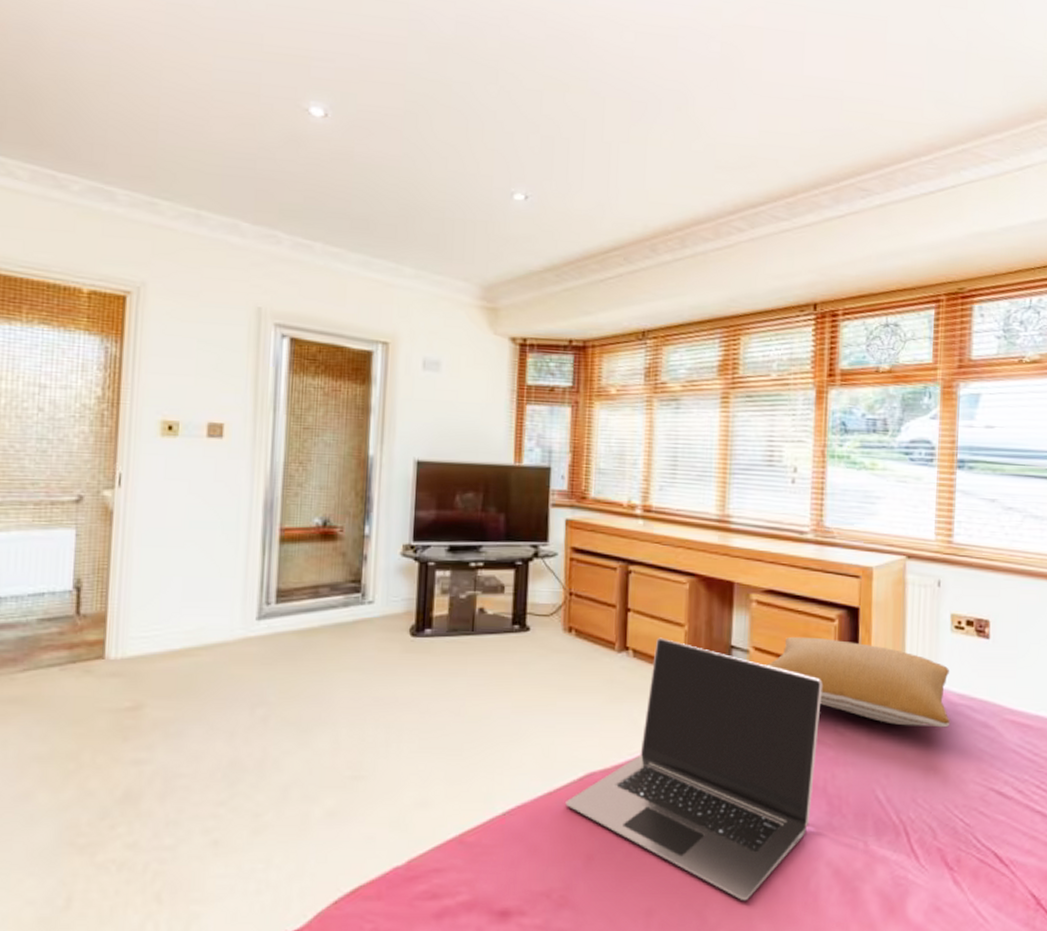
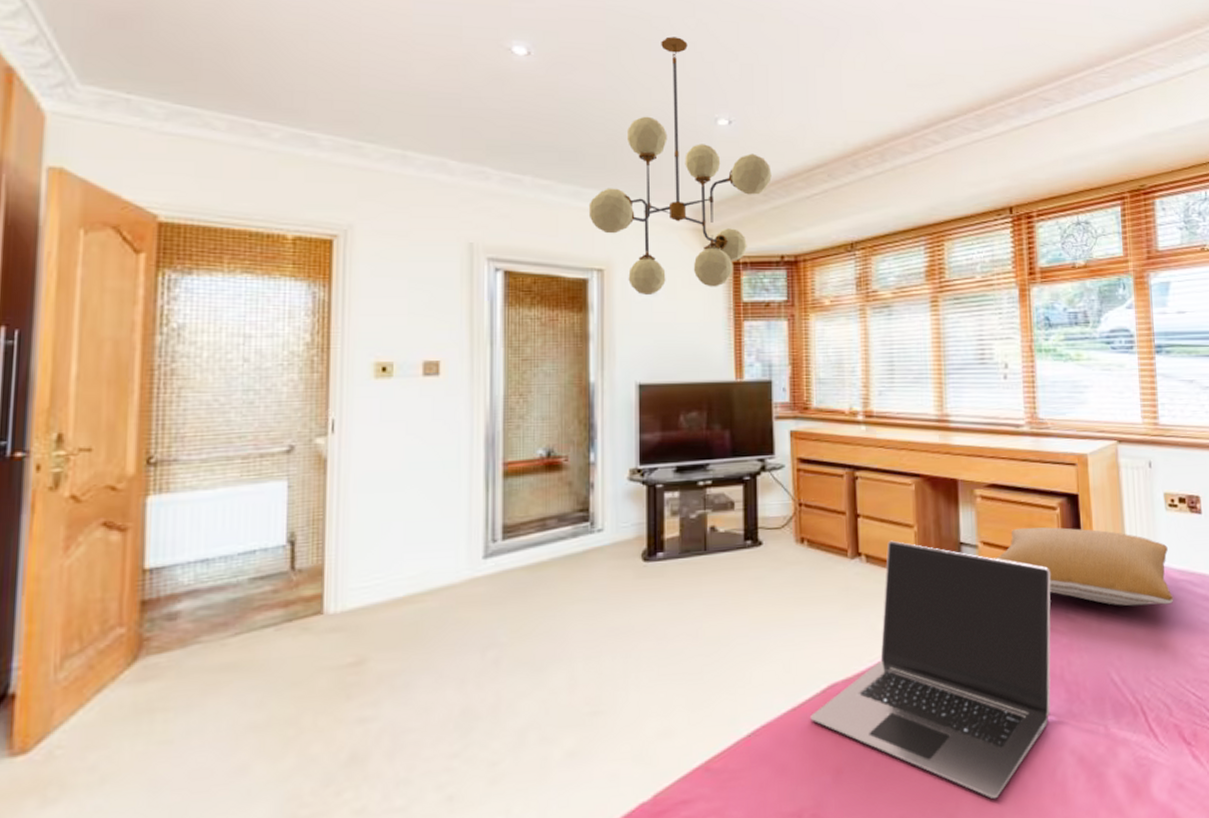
chandelier: none [377,103,566,372] -> present [588,36,772,296]

